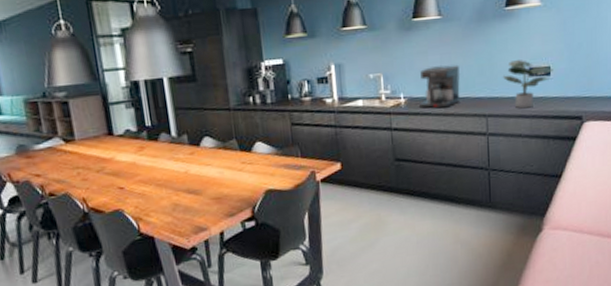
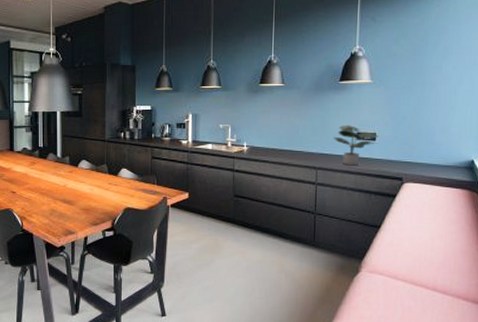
coffee maker: present [419,64,461,109] -> none [259,124,296,158]

